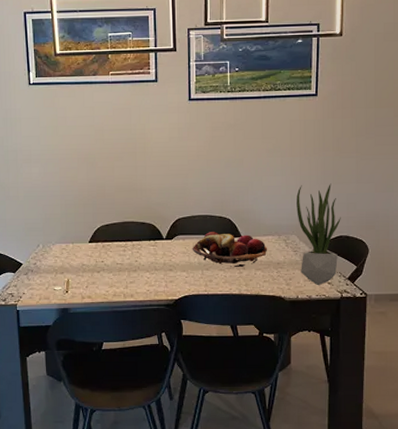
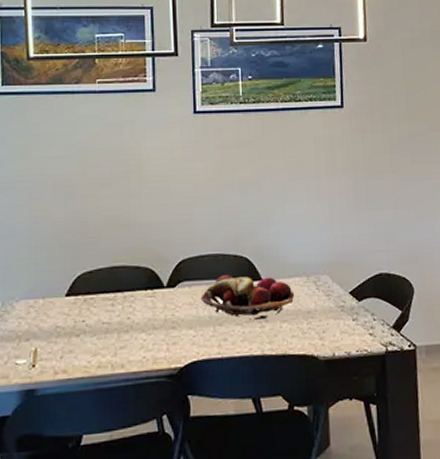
potted plant: present [296,183,341,286] -> none [326,210,380,339]

